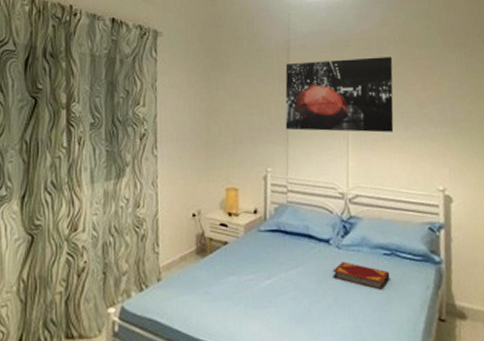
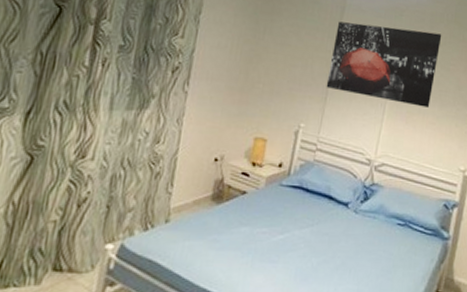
hardback book: present [332,261,390,290] -> none [345,226,400,258]

